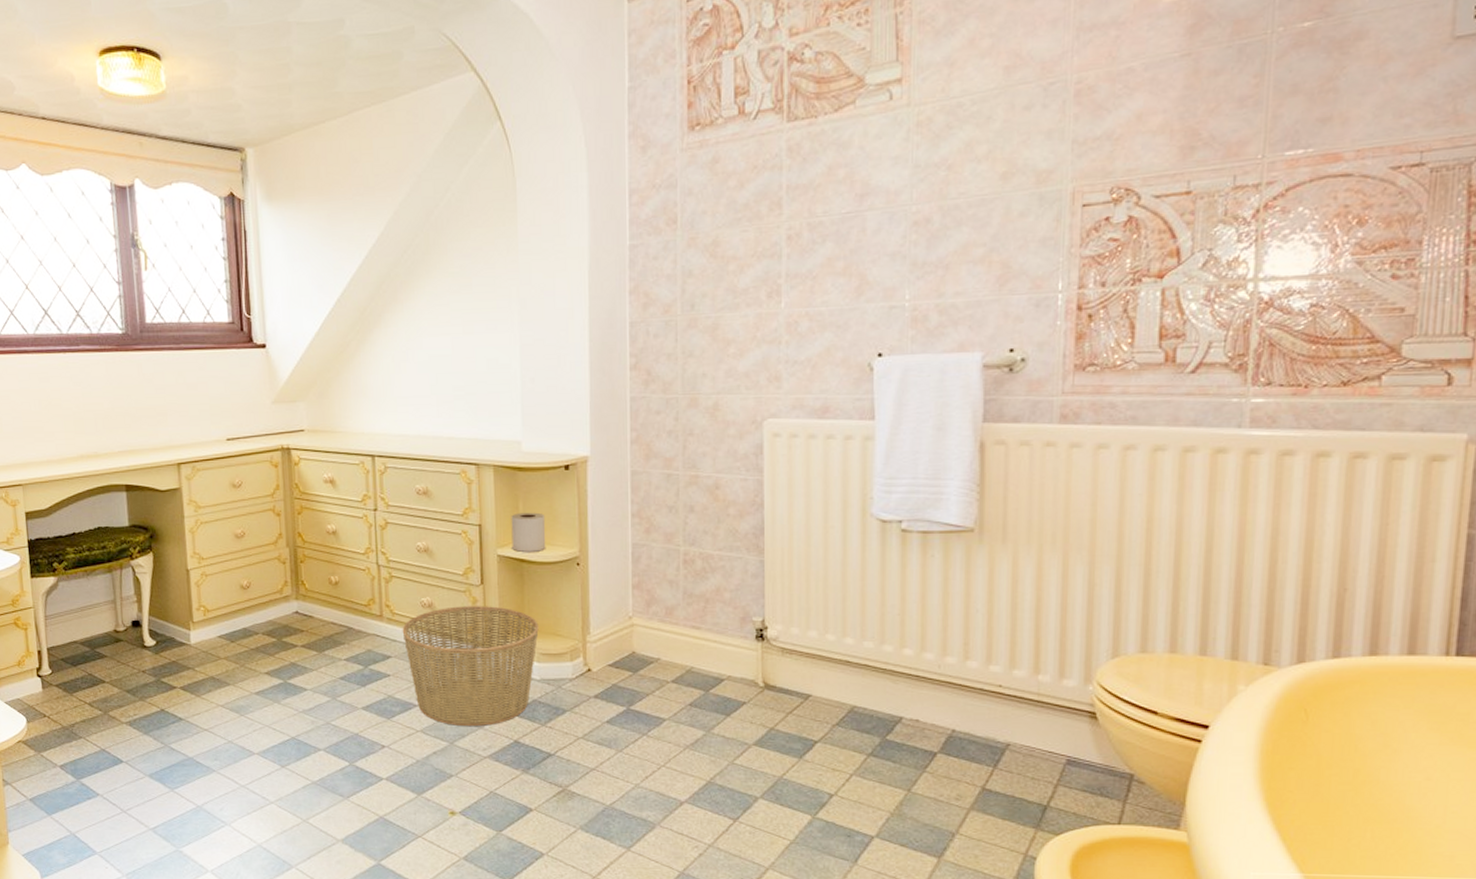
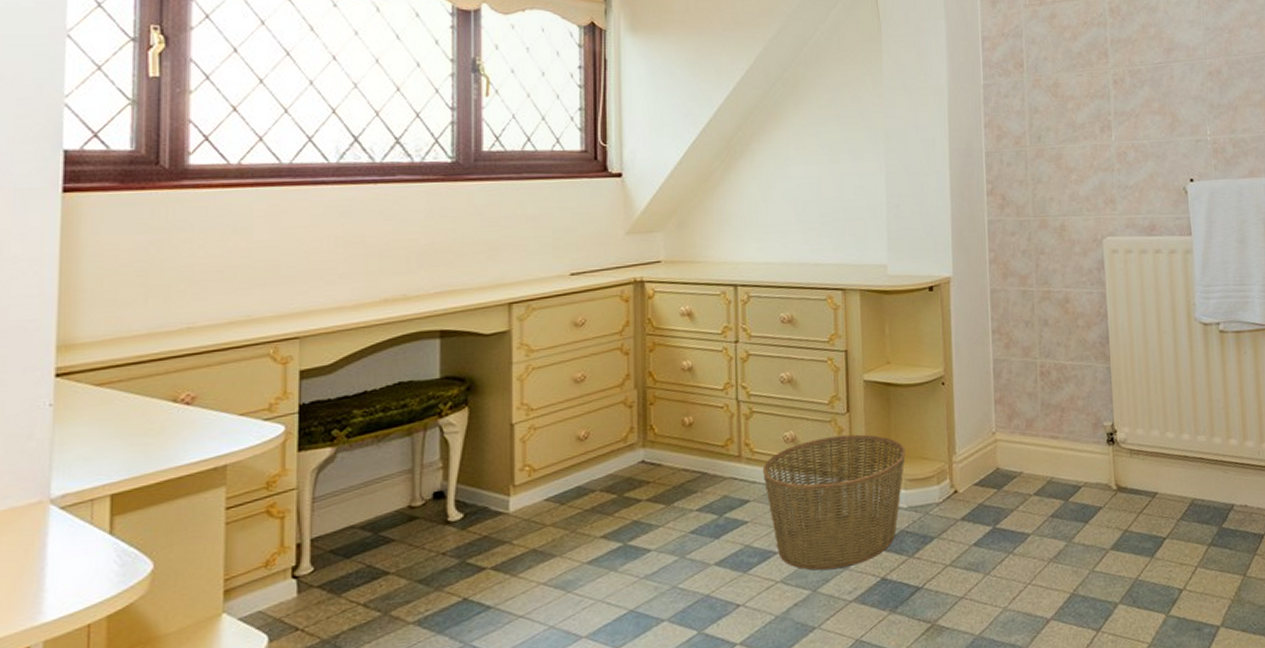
toilet paper roll: present [511,512,546,552] -> none [877,334,912,376]

